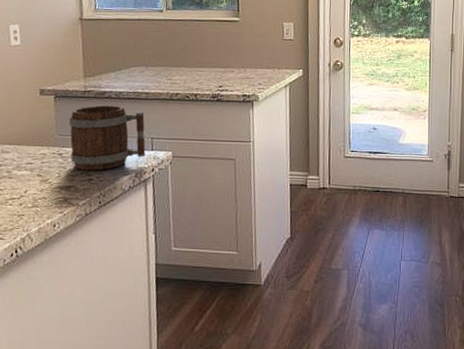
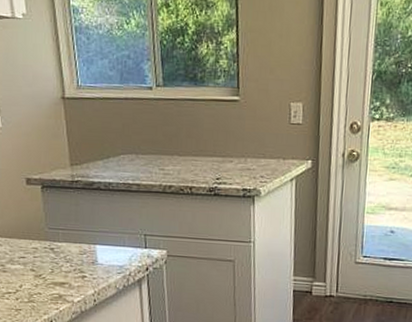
mug: present [69,104,146,171] -> none [59,196,139,268]

